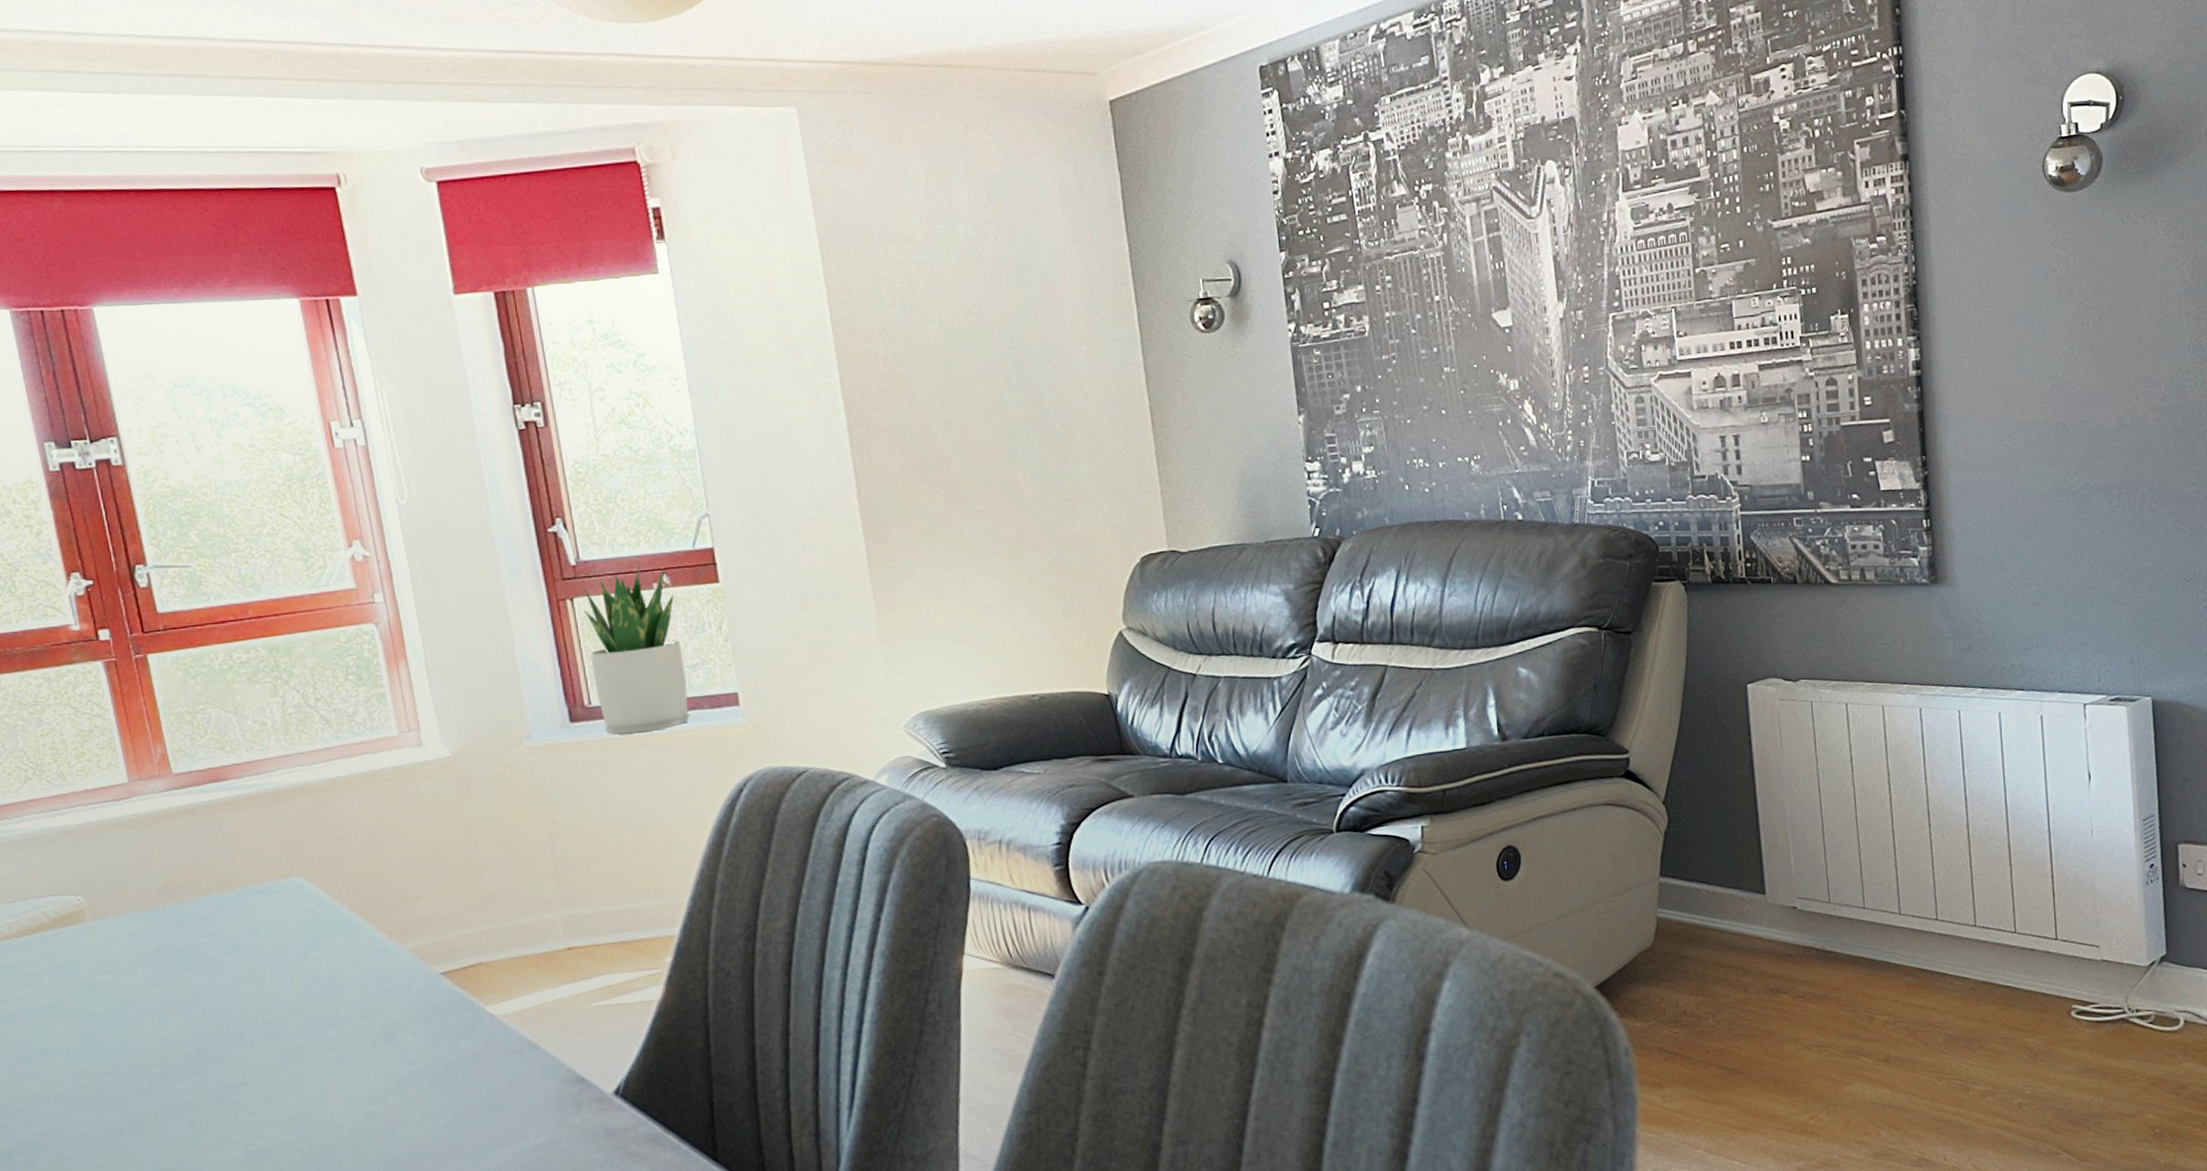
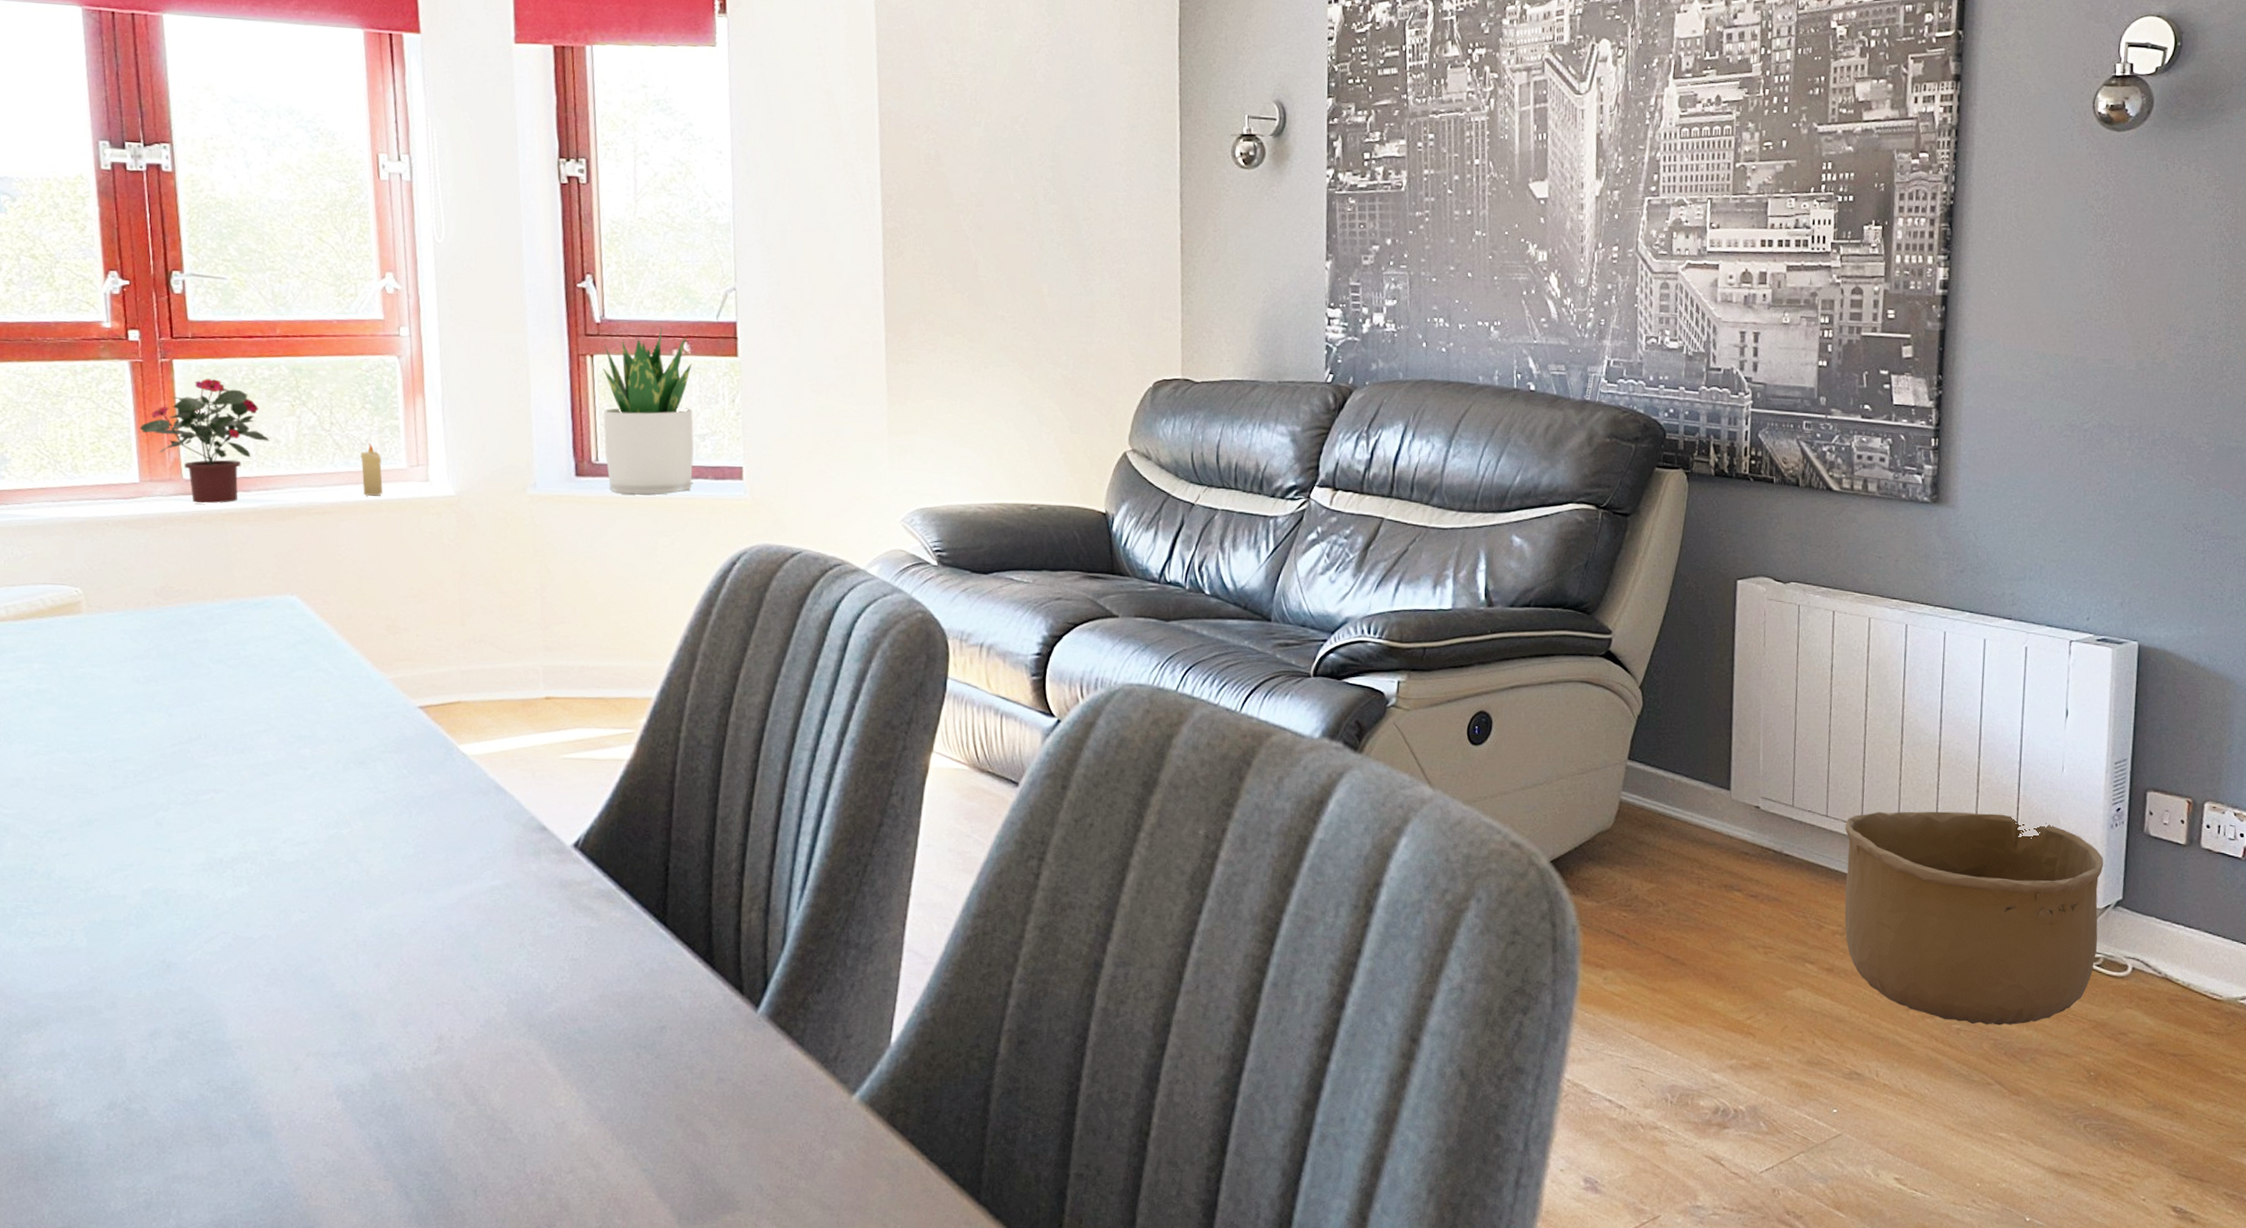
potted flower: none [121,669,256,796] -> present [139,379,270,504]
candle: none [350,714,377,768] -> present [360,443,383,496]
basket: none [1883,884,2147,1097] -> present [1844,811,2104,1026]

